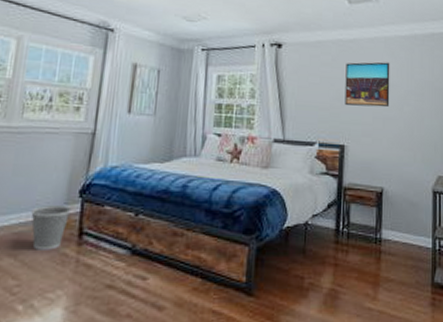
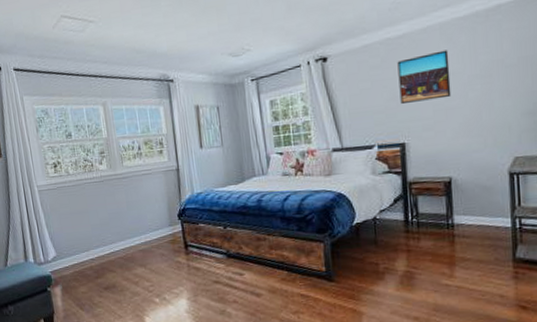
wastebasket: present [31,205,72,250] -> none [147,227,175,261]

